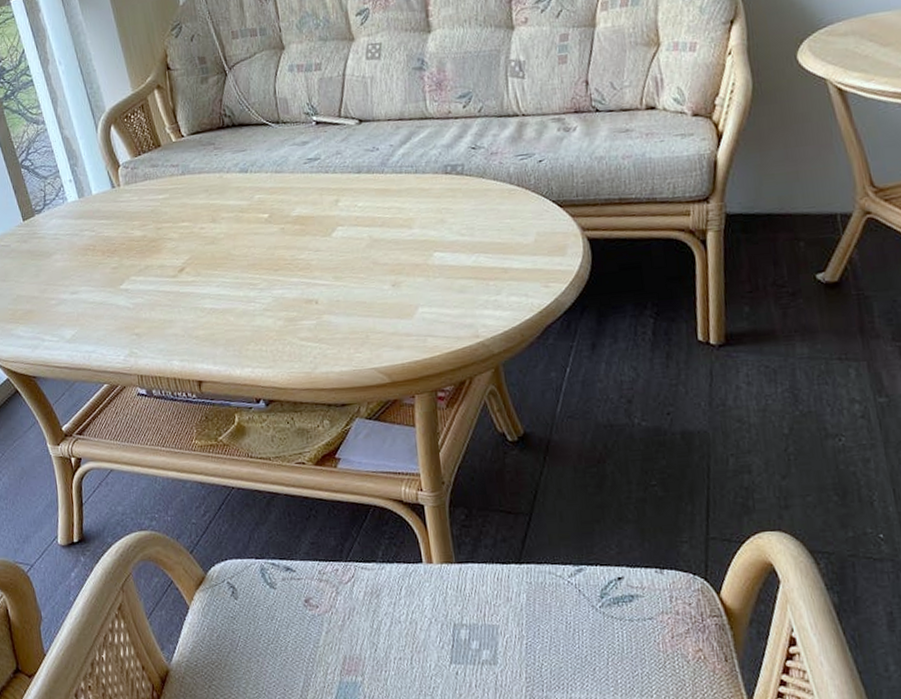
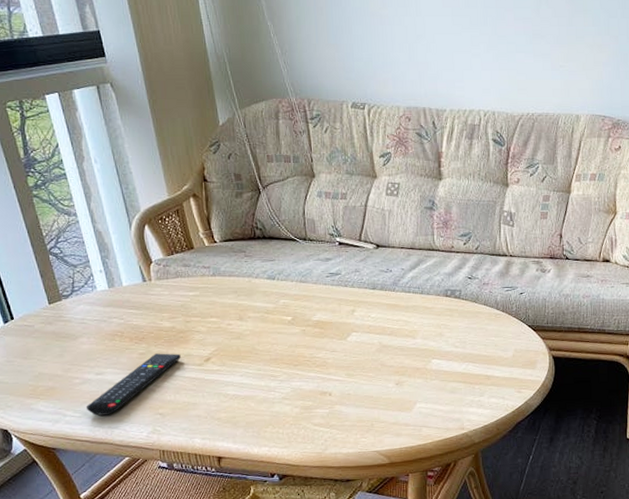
remote control: none [62,265,154,339] -> present [85,353,181,416]

